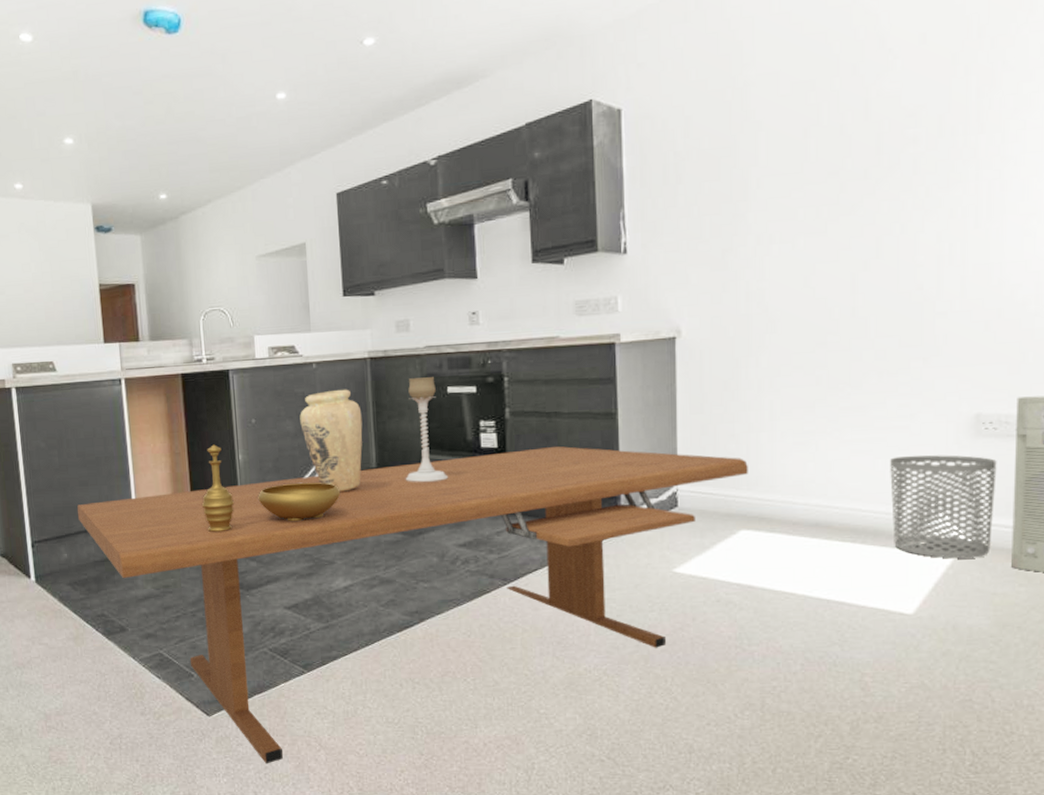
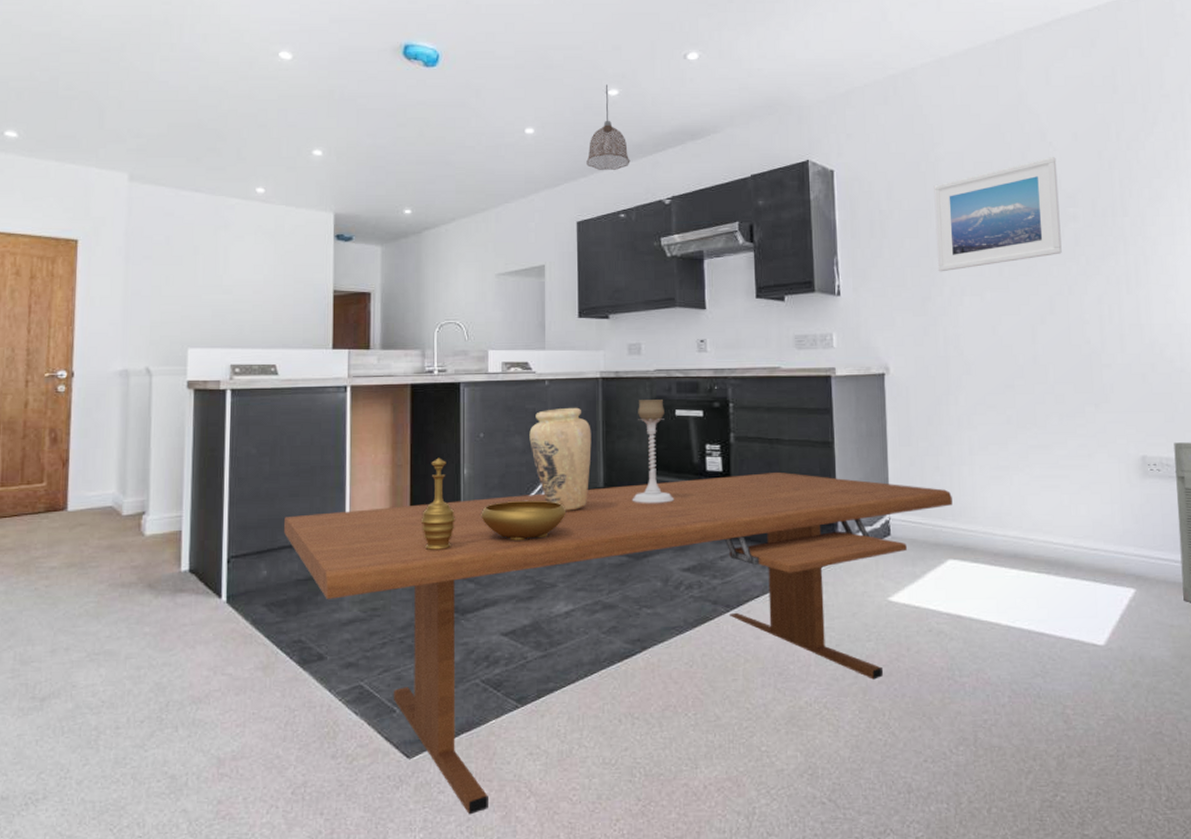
pendant lamp: none [343,33,391,133] -> present [586,84,630,170]
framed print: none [740,67,897,219] -> present [933,157,1062,272]
waste bin: present [890,455,997,559] -> none [1074,492,1165,591]

